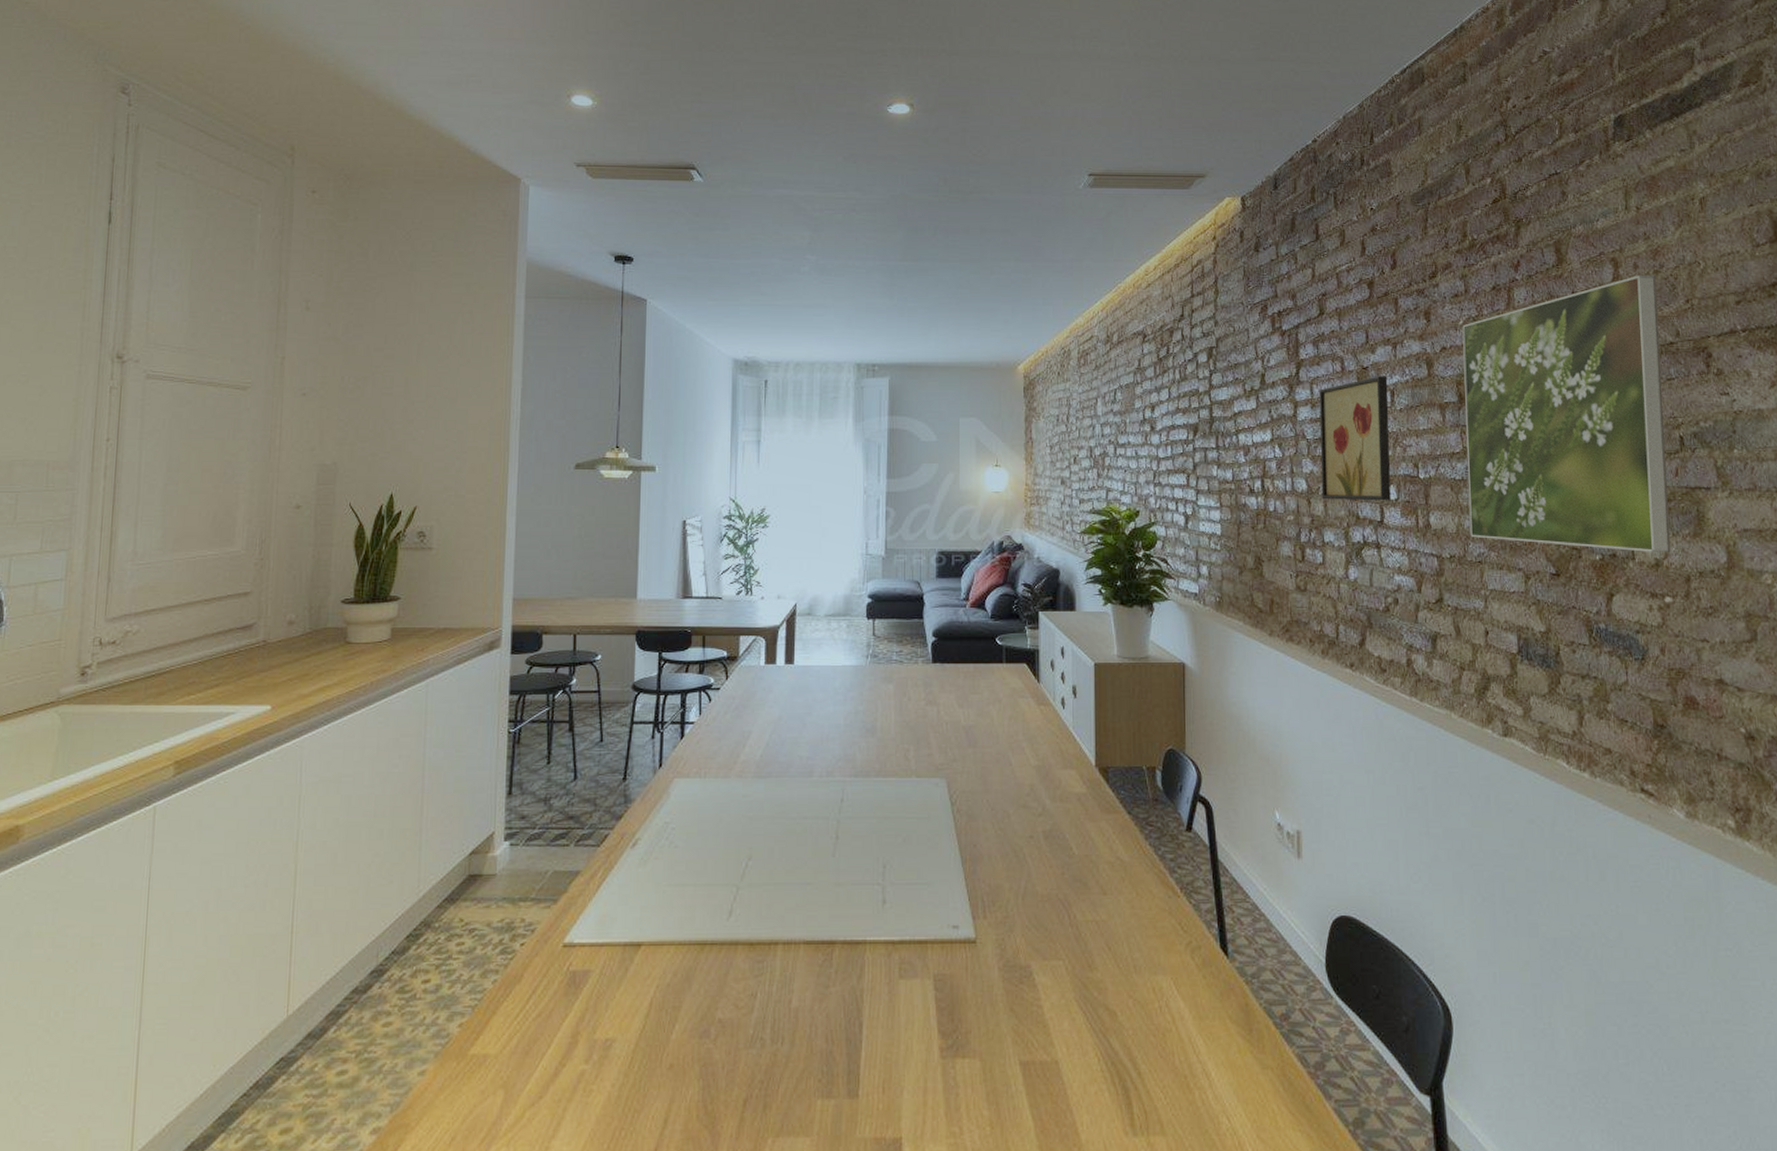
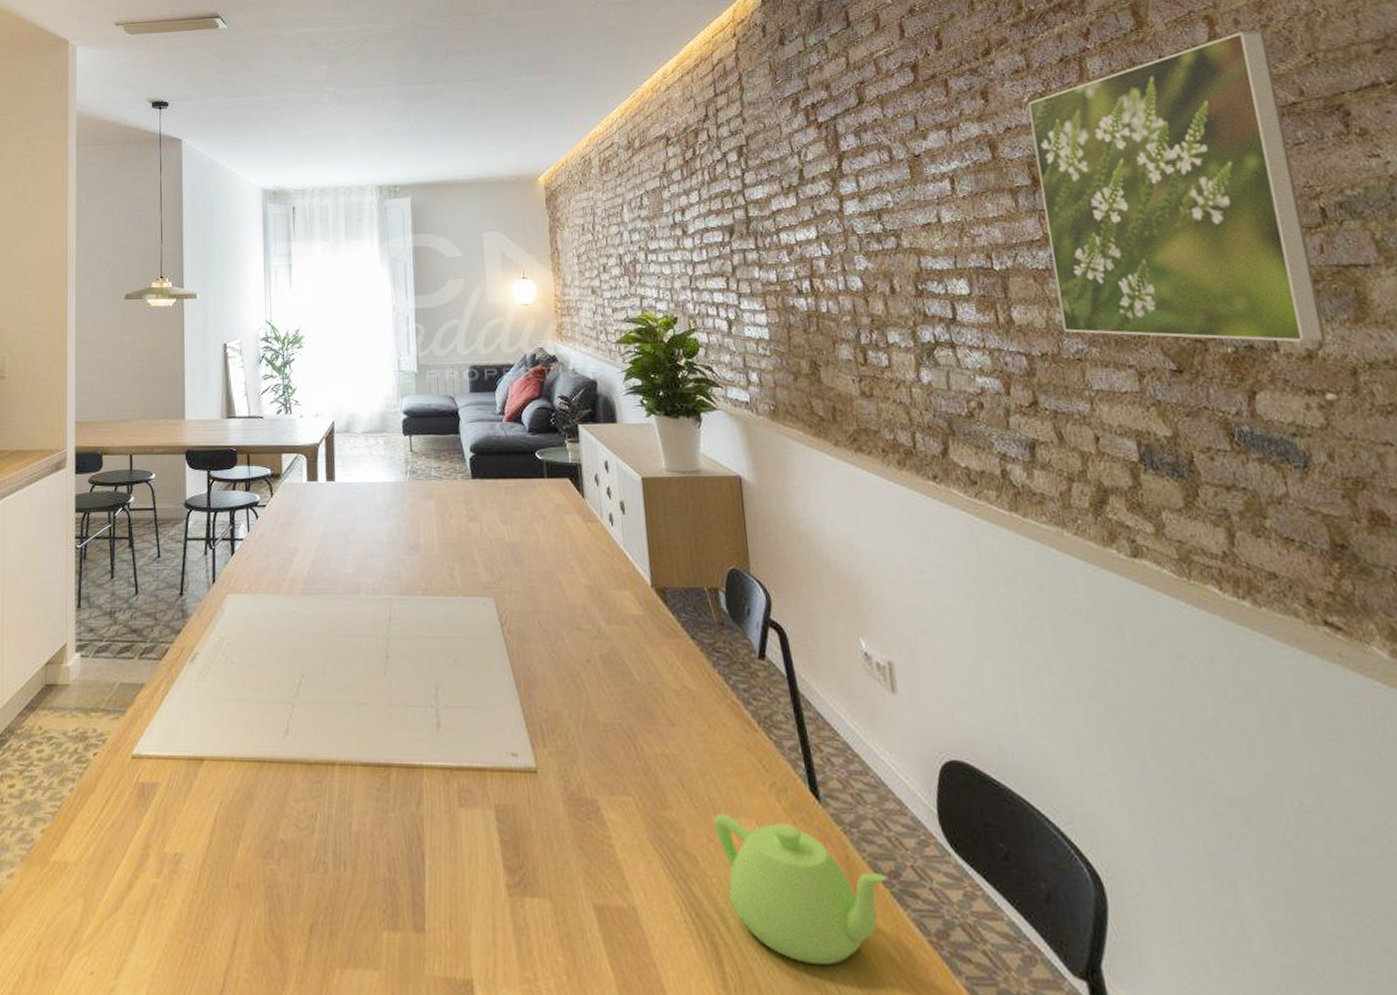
teapot: none [1134,972,1279,1100] -> present [713,814,888,966]
wall art: present [1319,376,1391,501] -> none [866,162,963,298]

